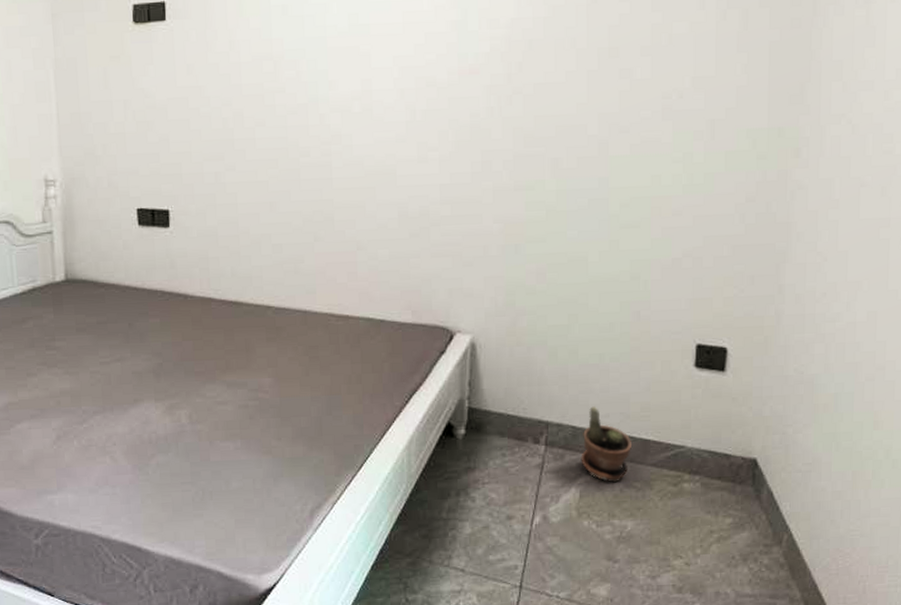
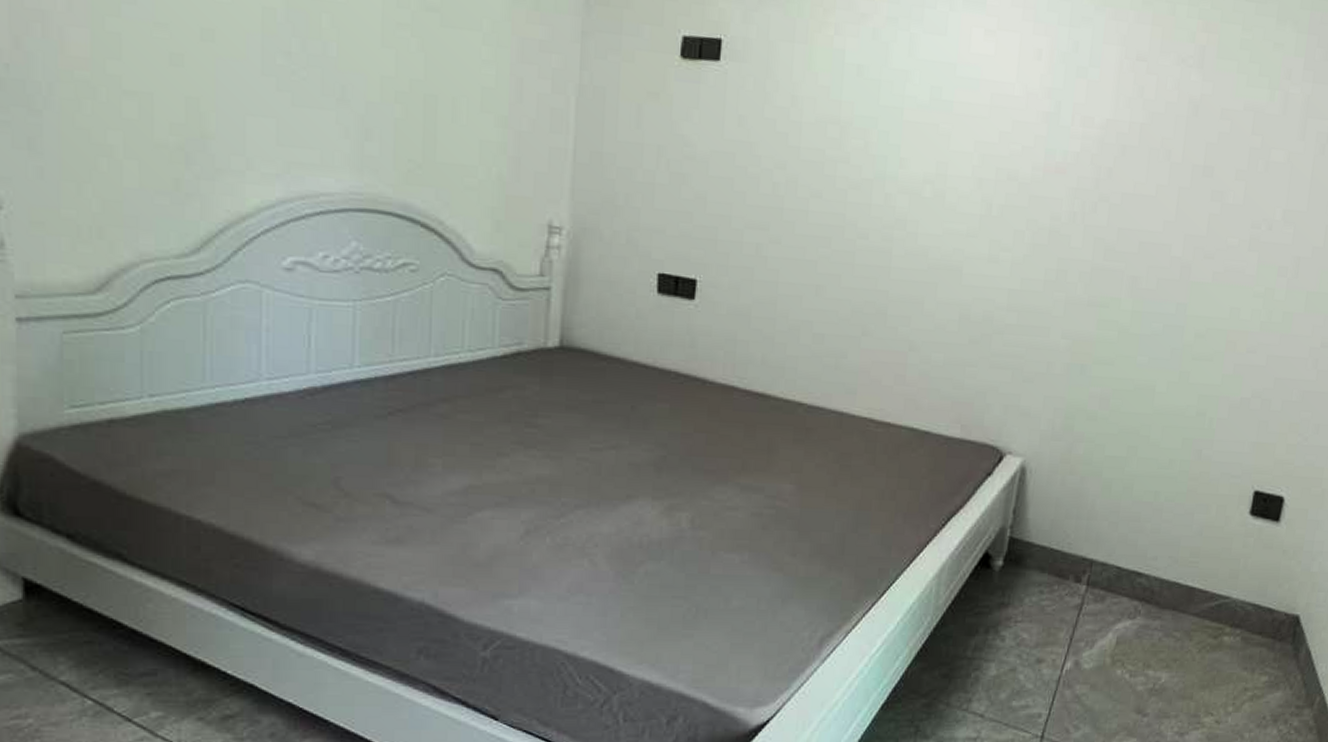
potted plant: present [581,406,631,483] -> none [1121,547,1177,631]

